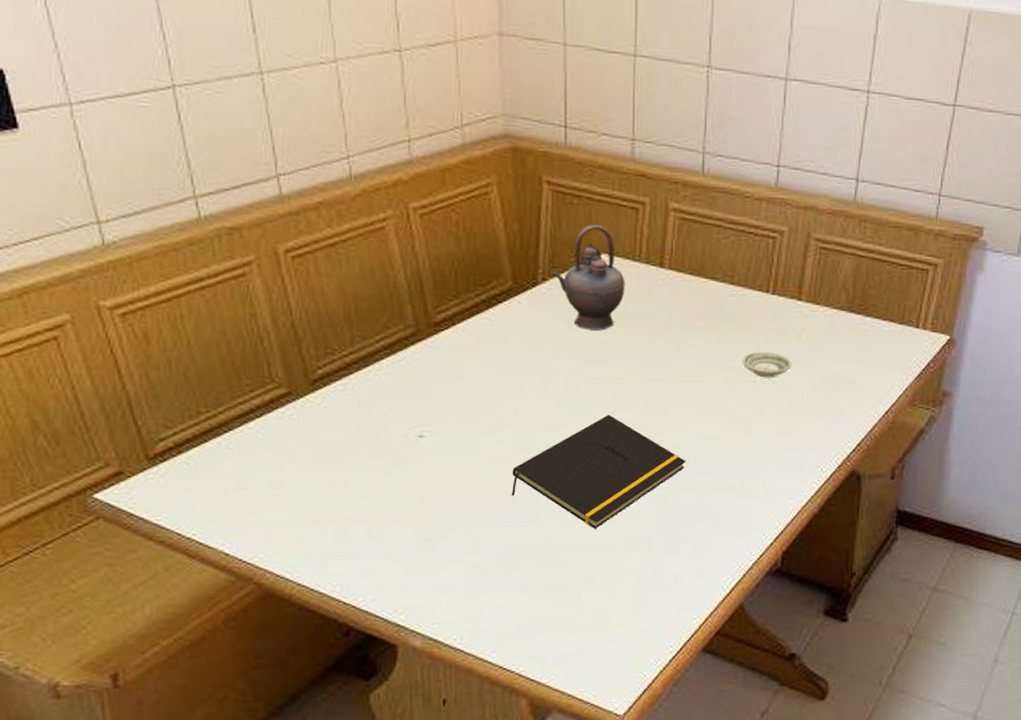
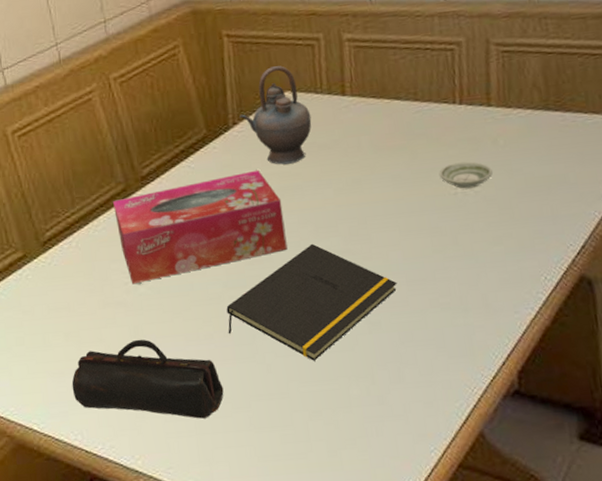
pencil case: none [334,493,500,577] -> present [71,339,224,419]
tissue box: none [400,332,583,436] -> present [113,170,288,285]

